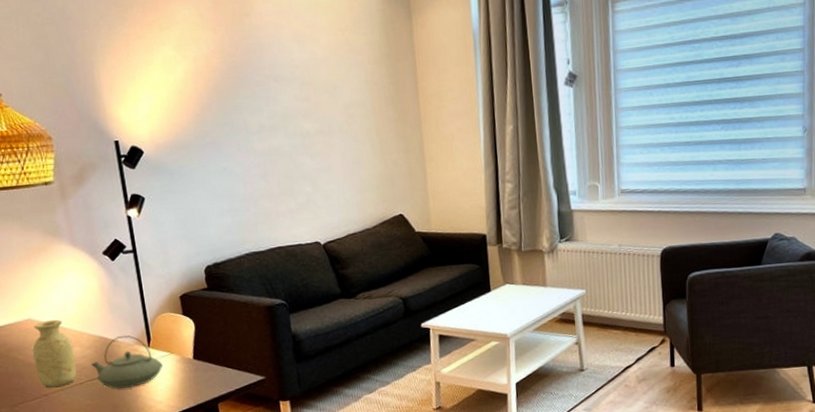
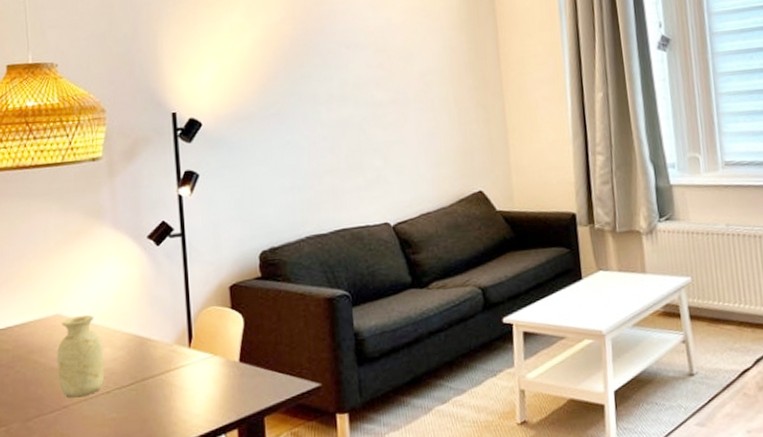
teapot: present [91,335,163,390] -> none [122,333,204,400]

